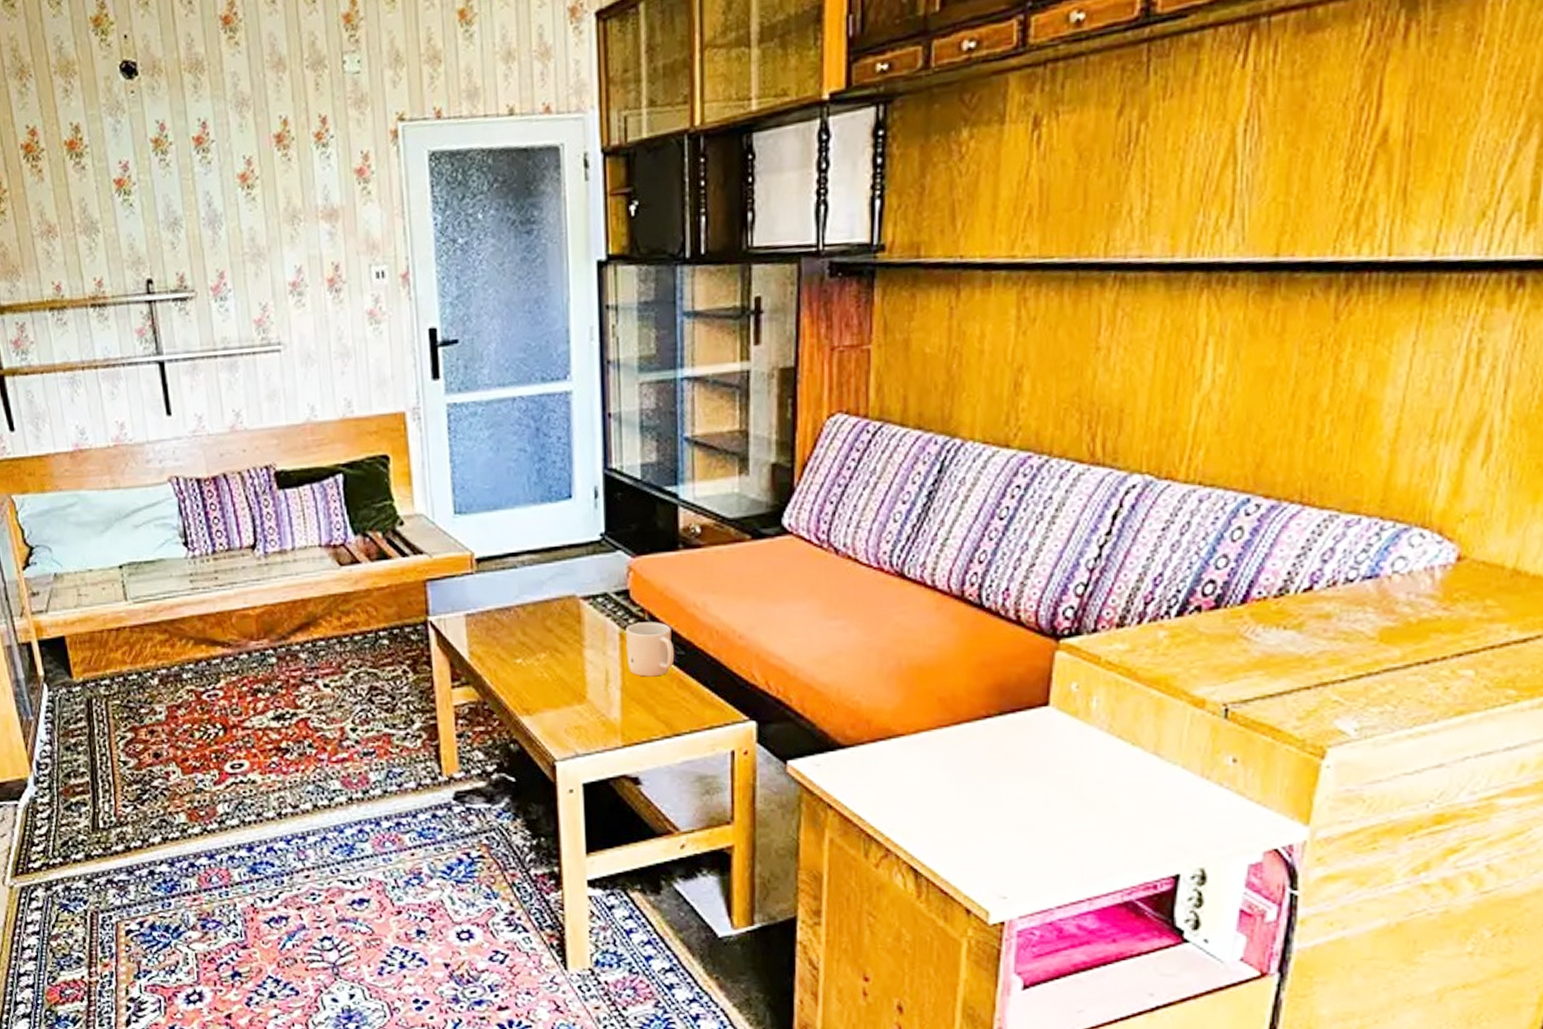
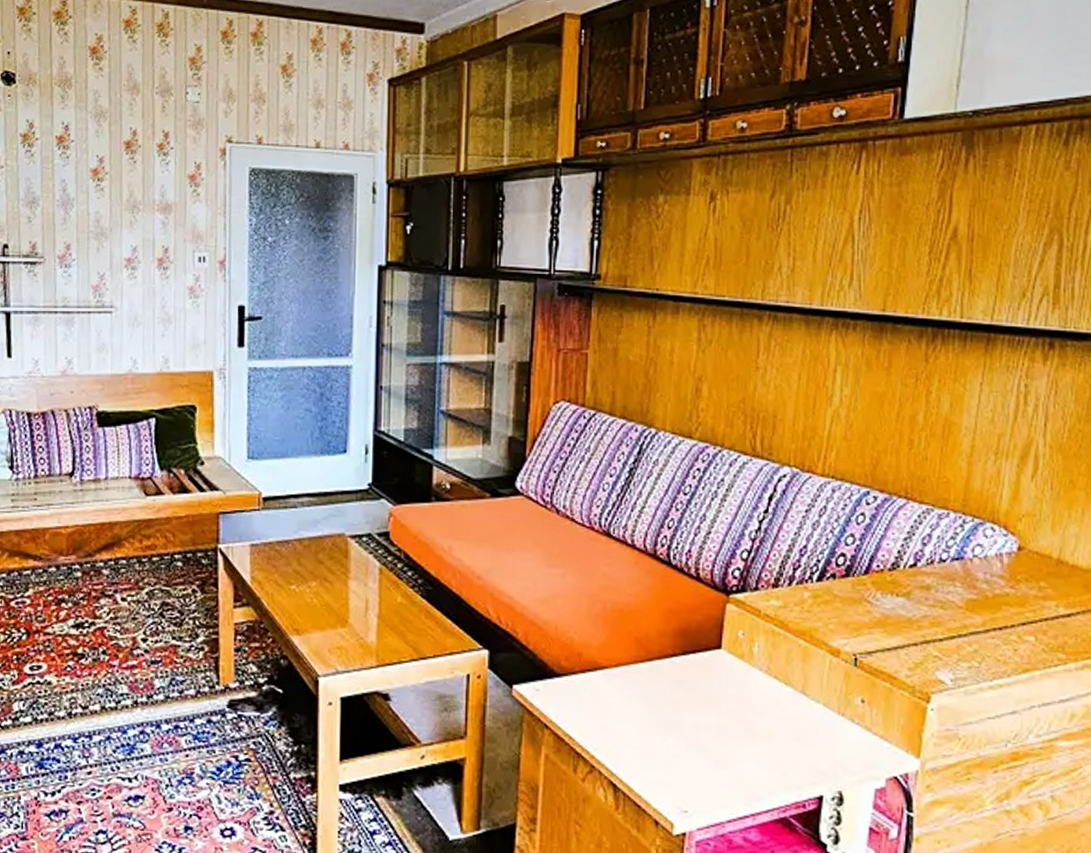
mug: present [625,622,675,677] -> none [384,560,424,607]

